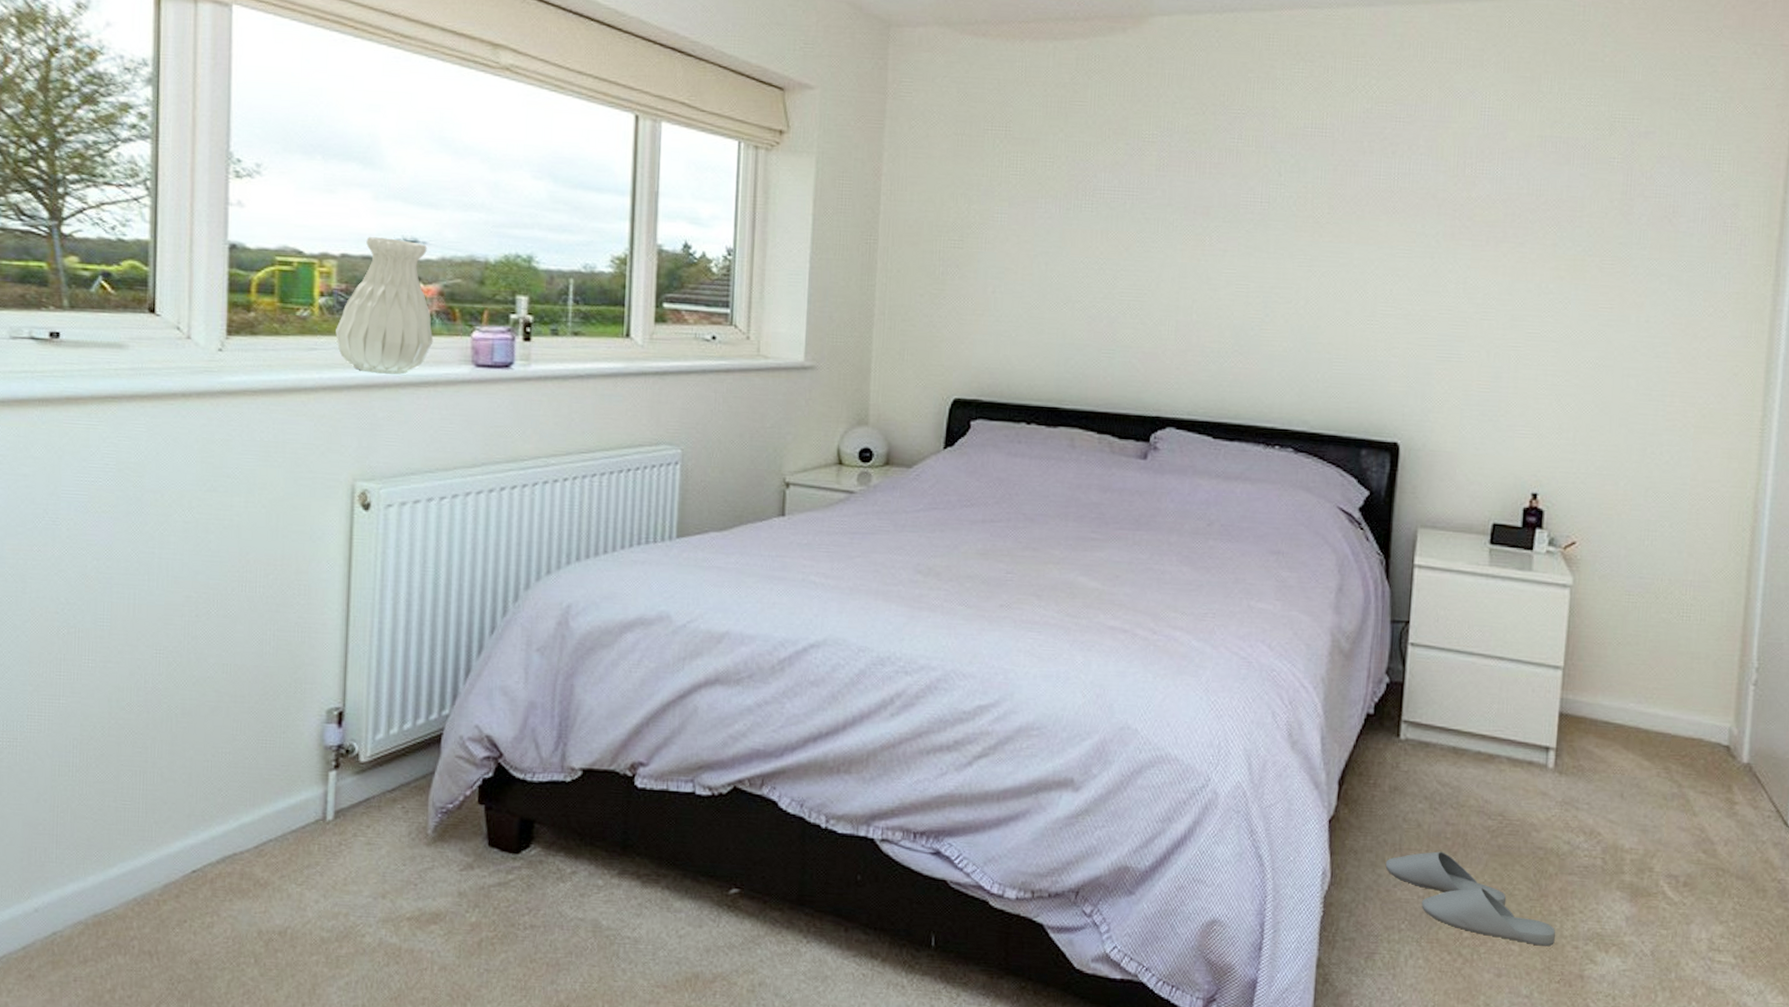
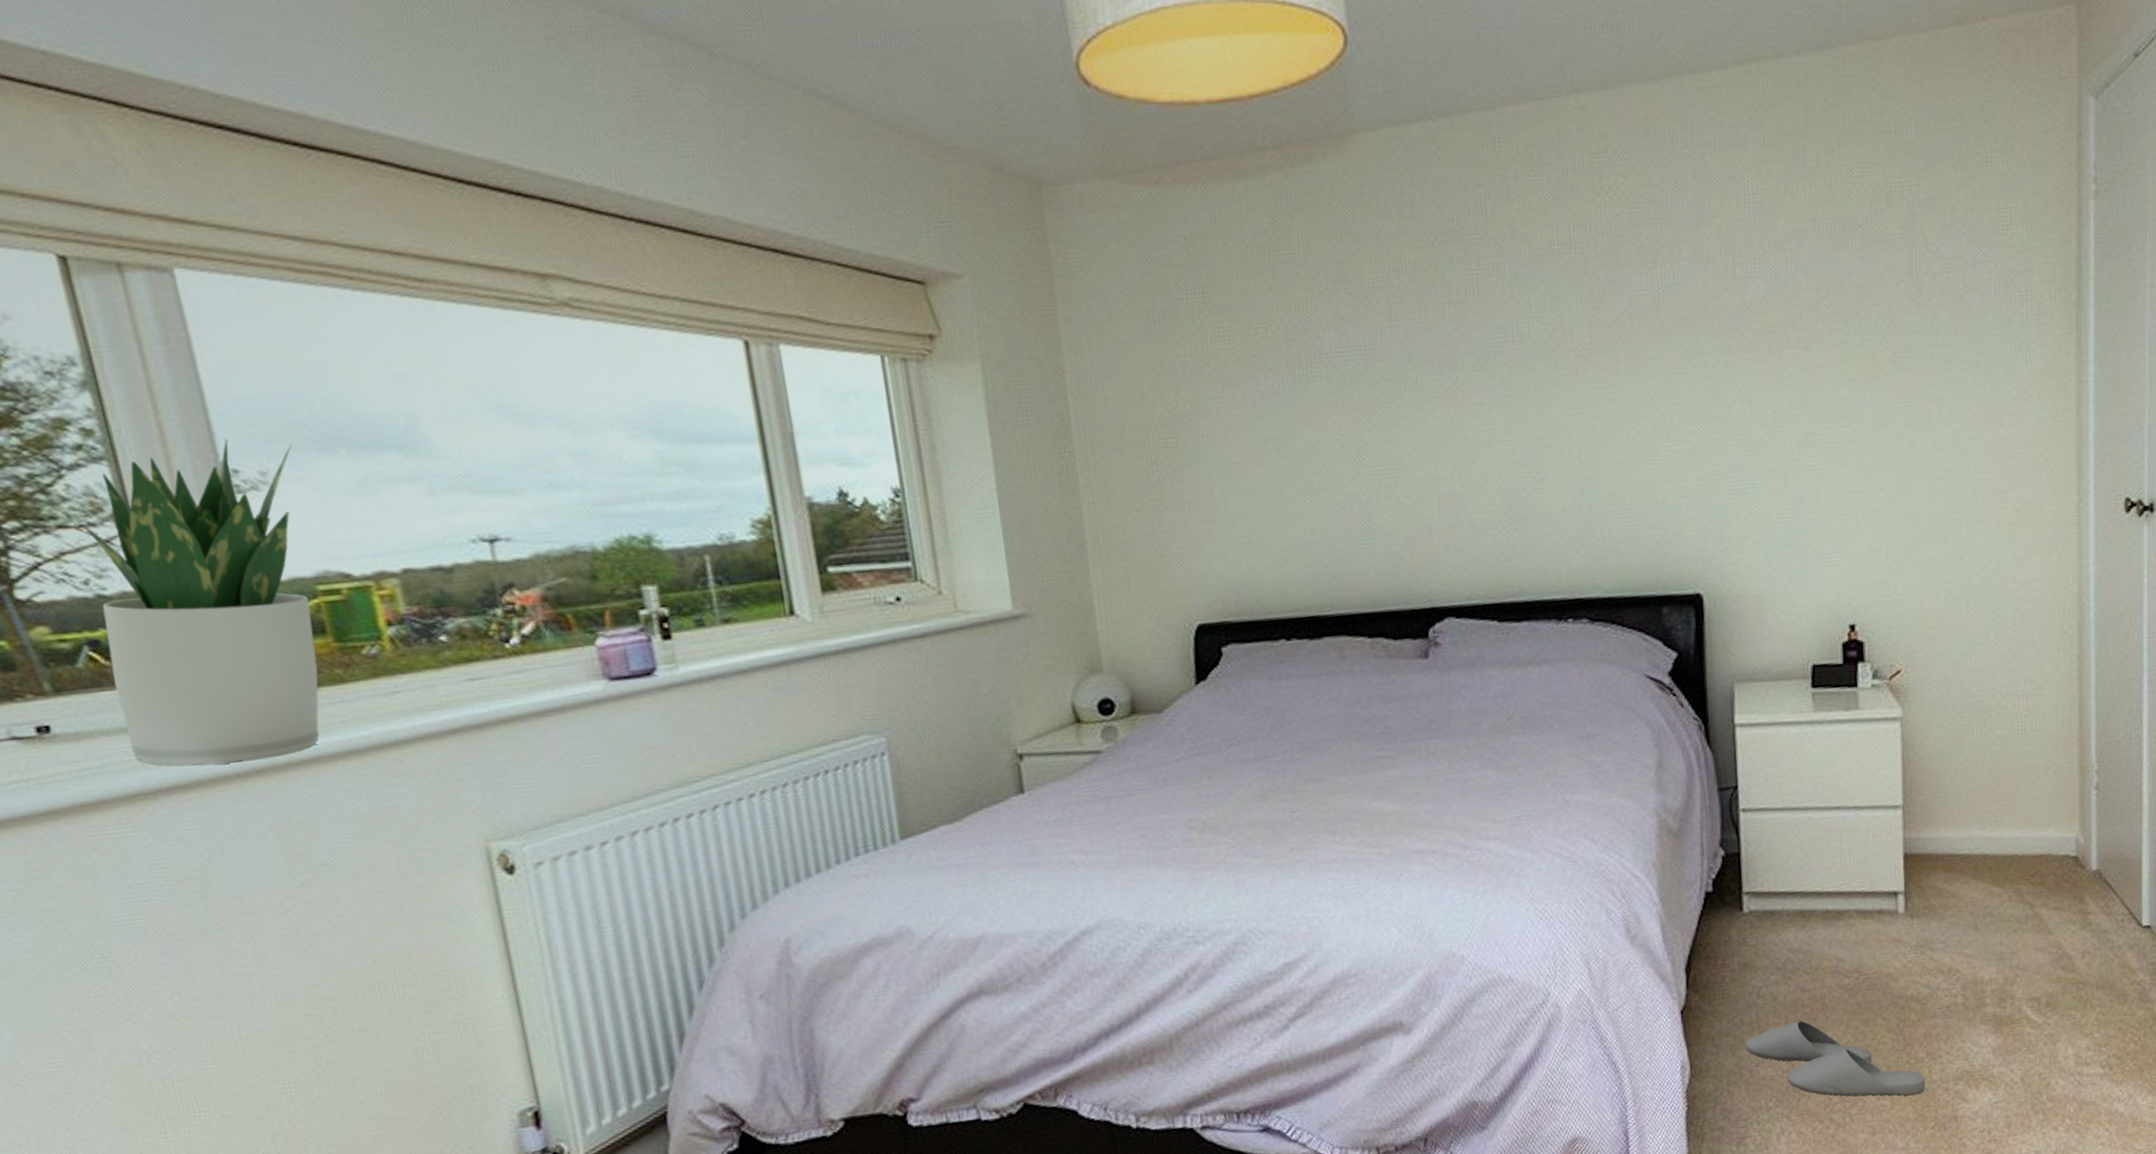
planter: none [112,135,284,386] -> present [76,438,320,767]
vase: present [335,237,434,375] -> none [418,540,549,710]

